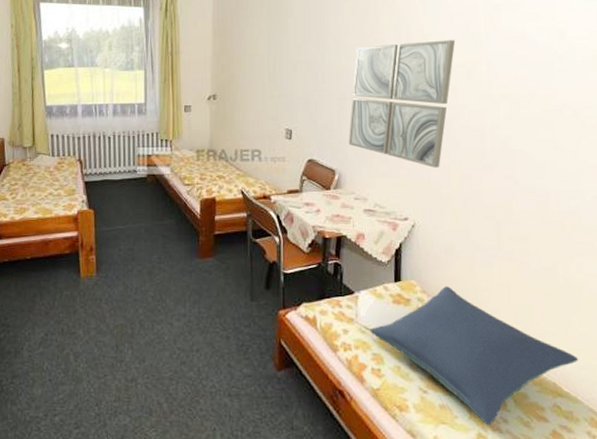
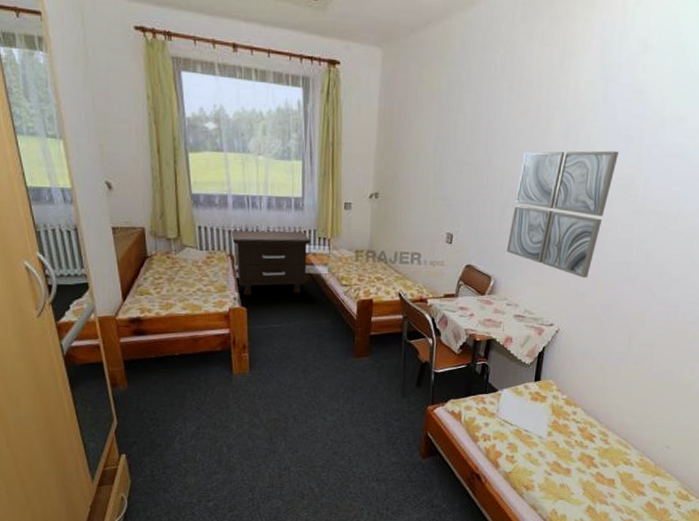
nightstand: none [81,135,154,198] -> present [232,230,311,296]
pillow: present [370,286,578,426] -> none [508,386,677,500]

